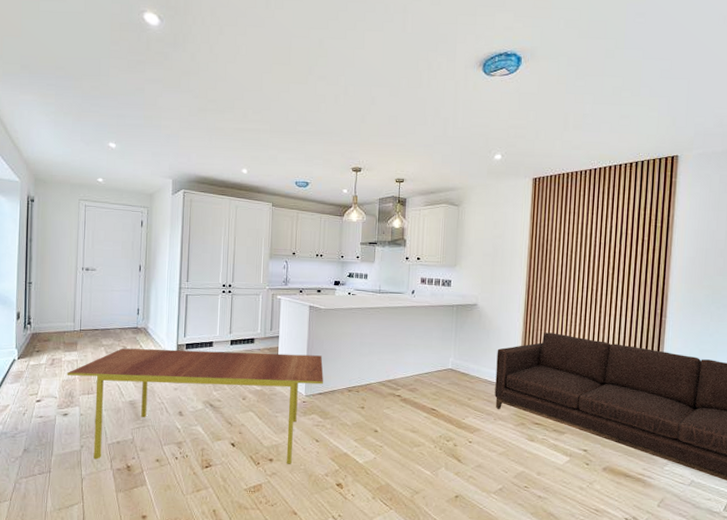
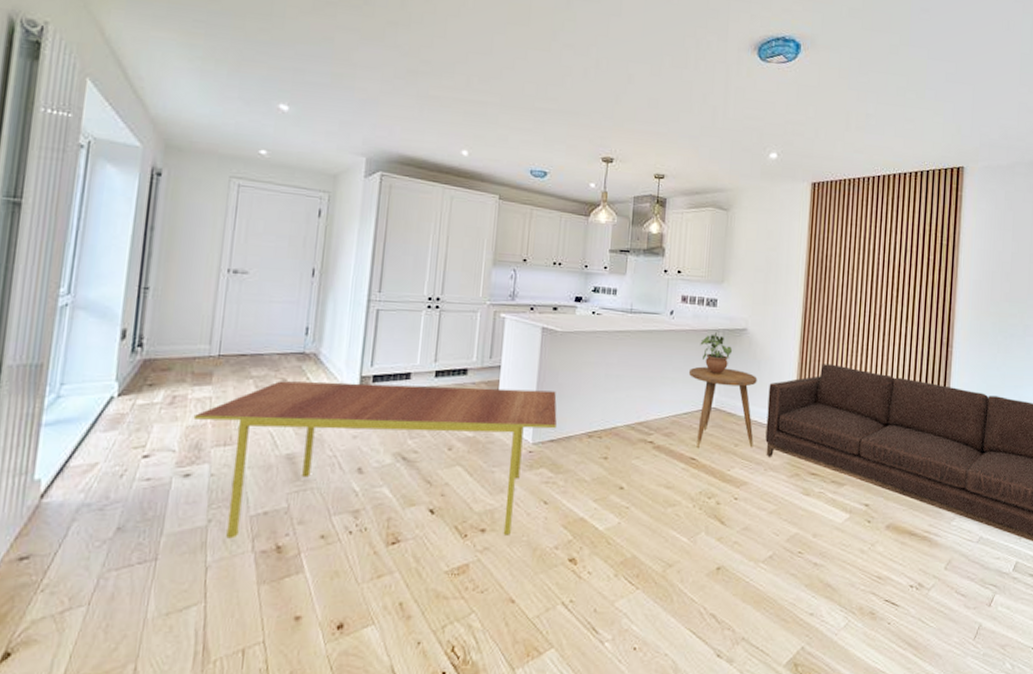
side table: none [428,335,487,402] -> present [688,366,758,448]
potted plant: none [437,307,465,342] -> present [700,332,733,374]

